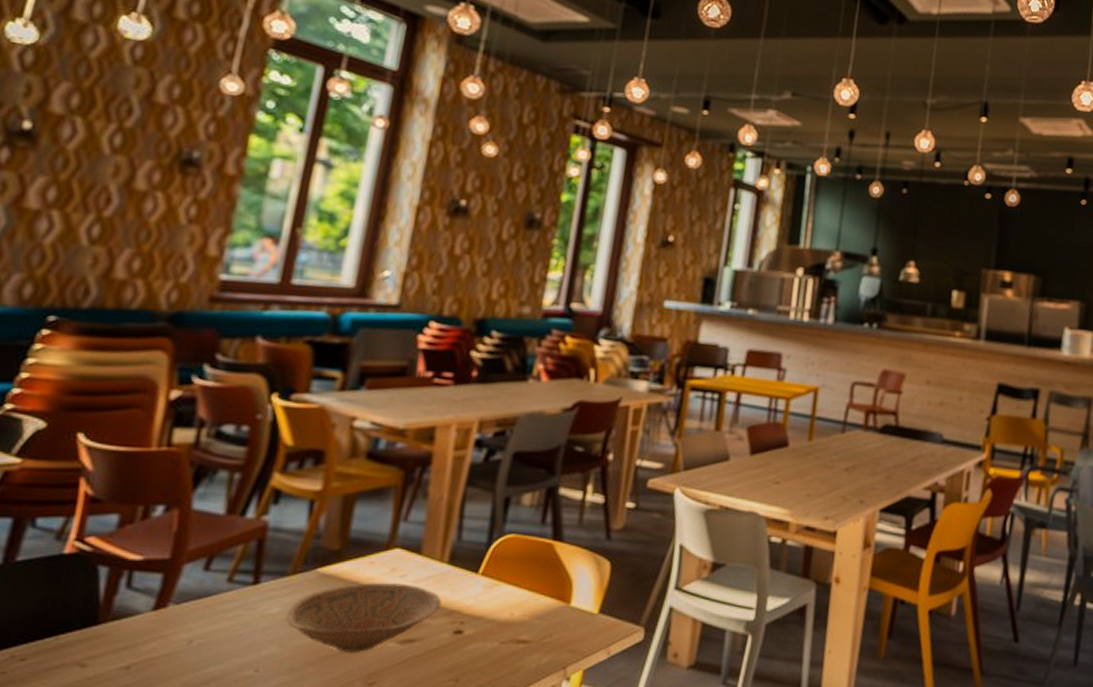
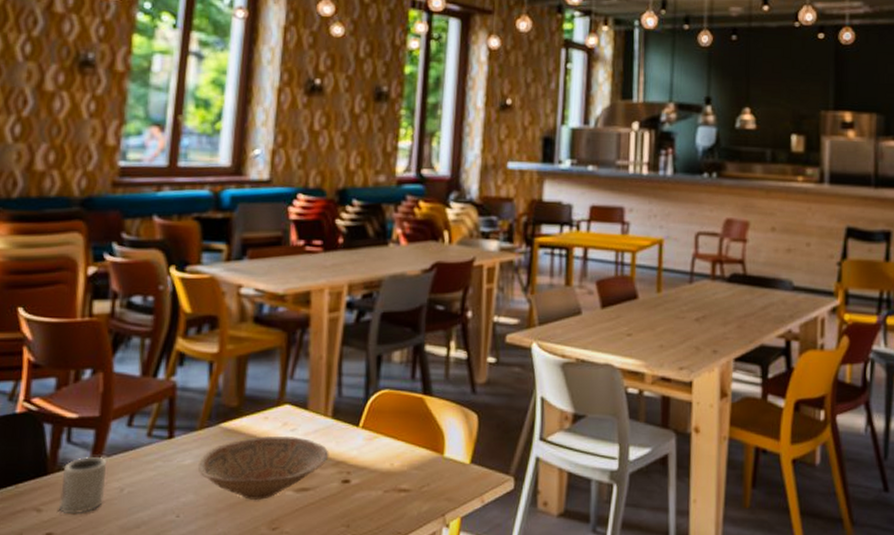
cup: none [109,603,174,670] -> present [59,456,106,515]

